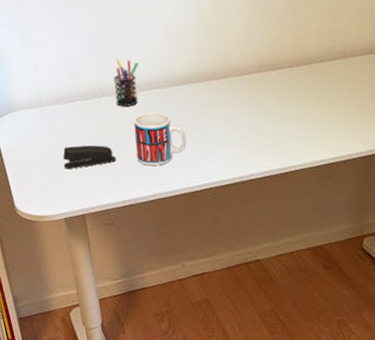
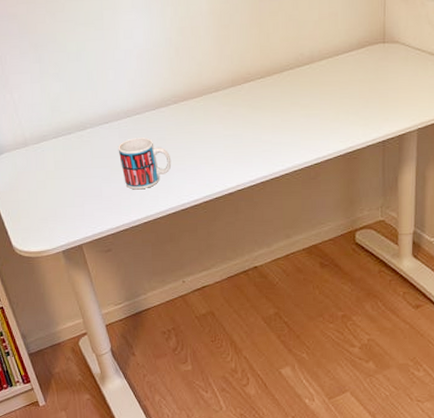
stapler: present [63,145,116,170] -> none [53,176,106,203]
pen holder: present [114,59,138,107] -> none [93,91,119,137]

